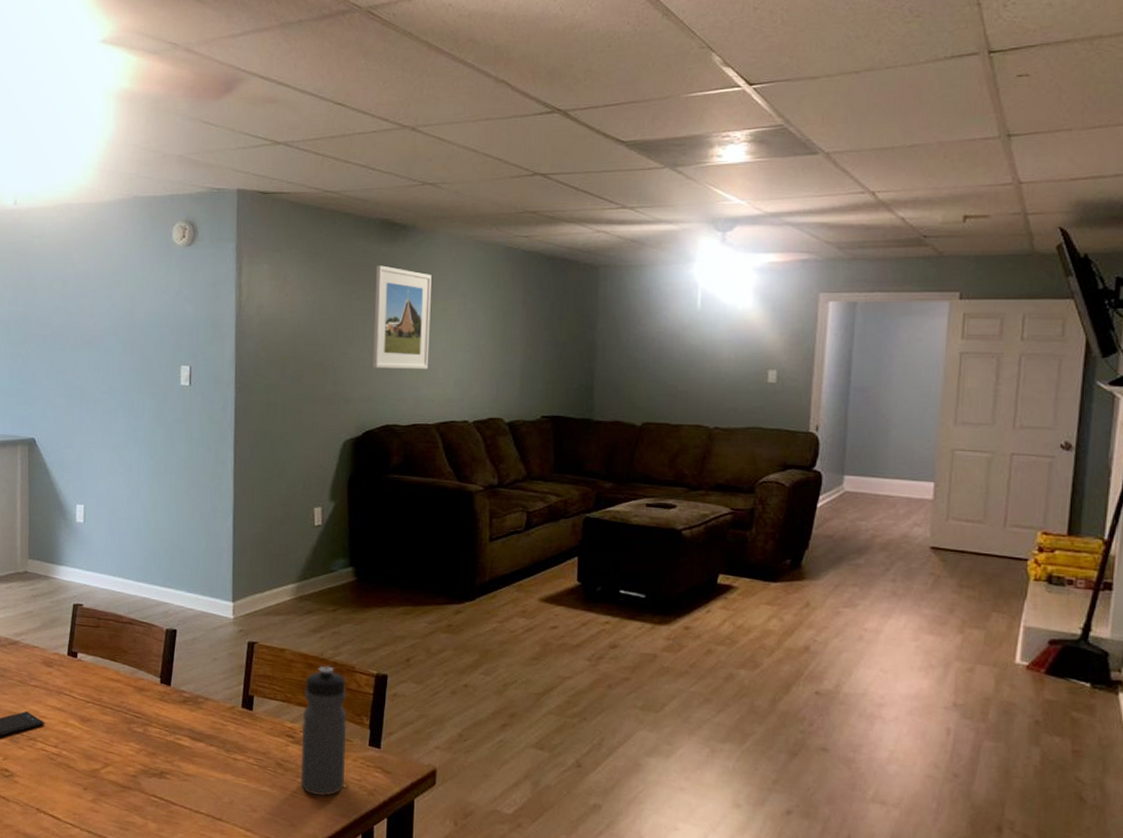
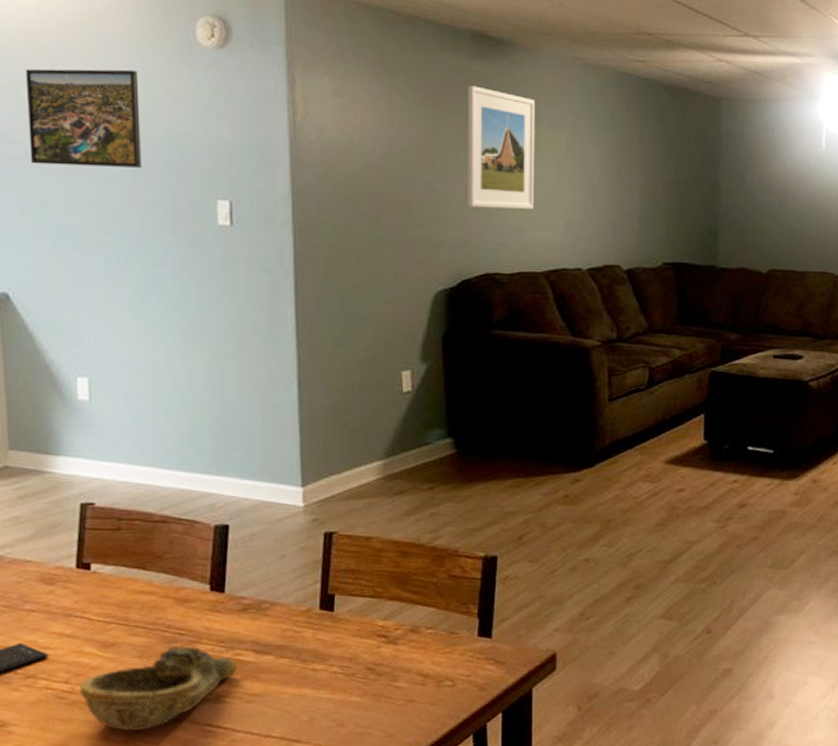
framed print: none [55,266,131,341] -> present [25,68,141,168]
decorative bowl: none [64,725,177,794] -> present [79,645,236,732]
water bottle: present [300,666,347,796] -> none [396,552,451,699]

